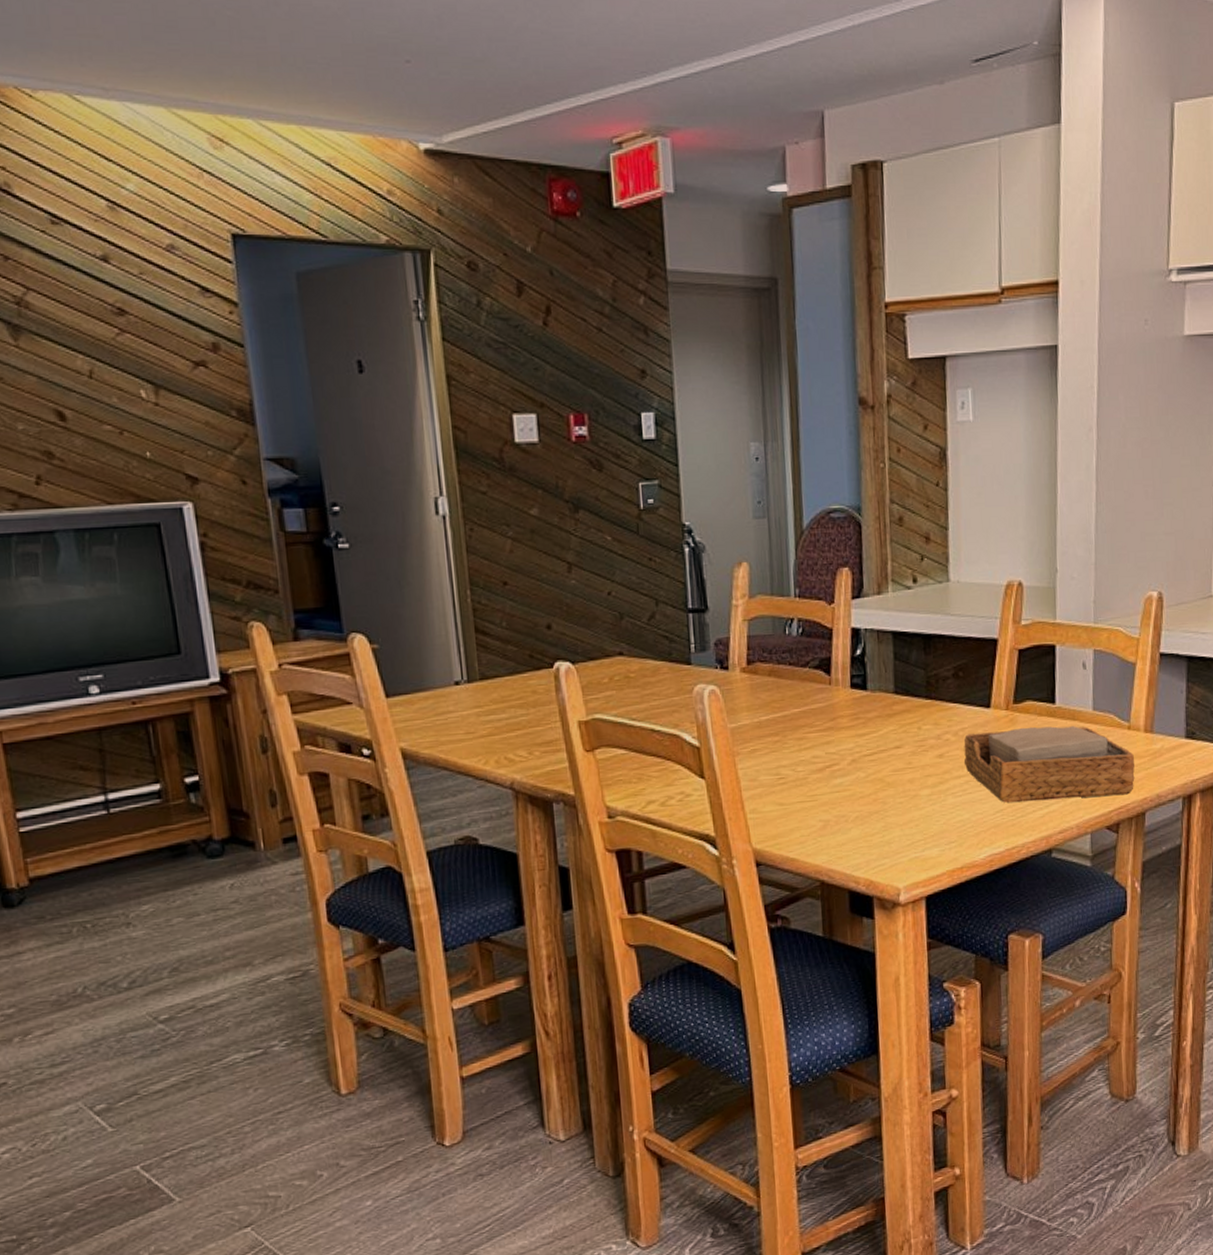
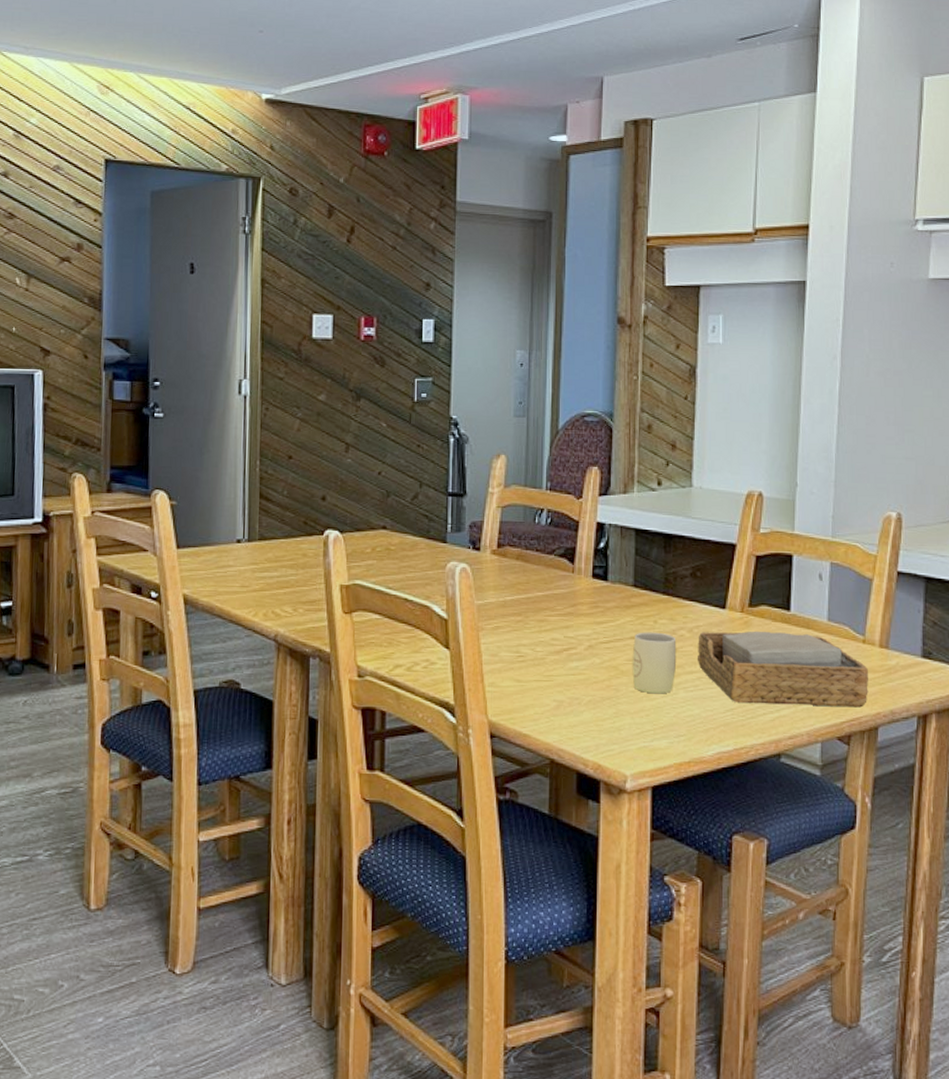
mug: none [897,739,944,803] -> present [632,632,677,694]

